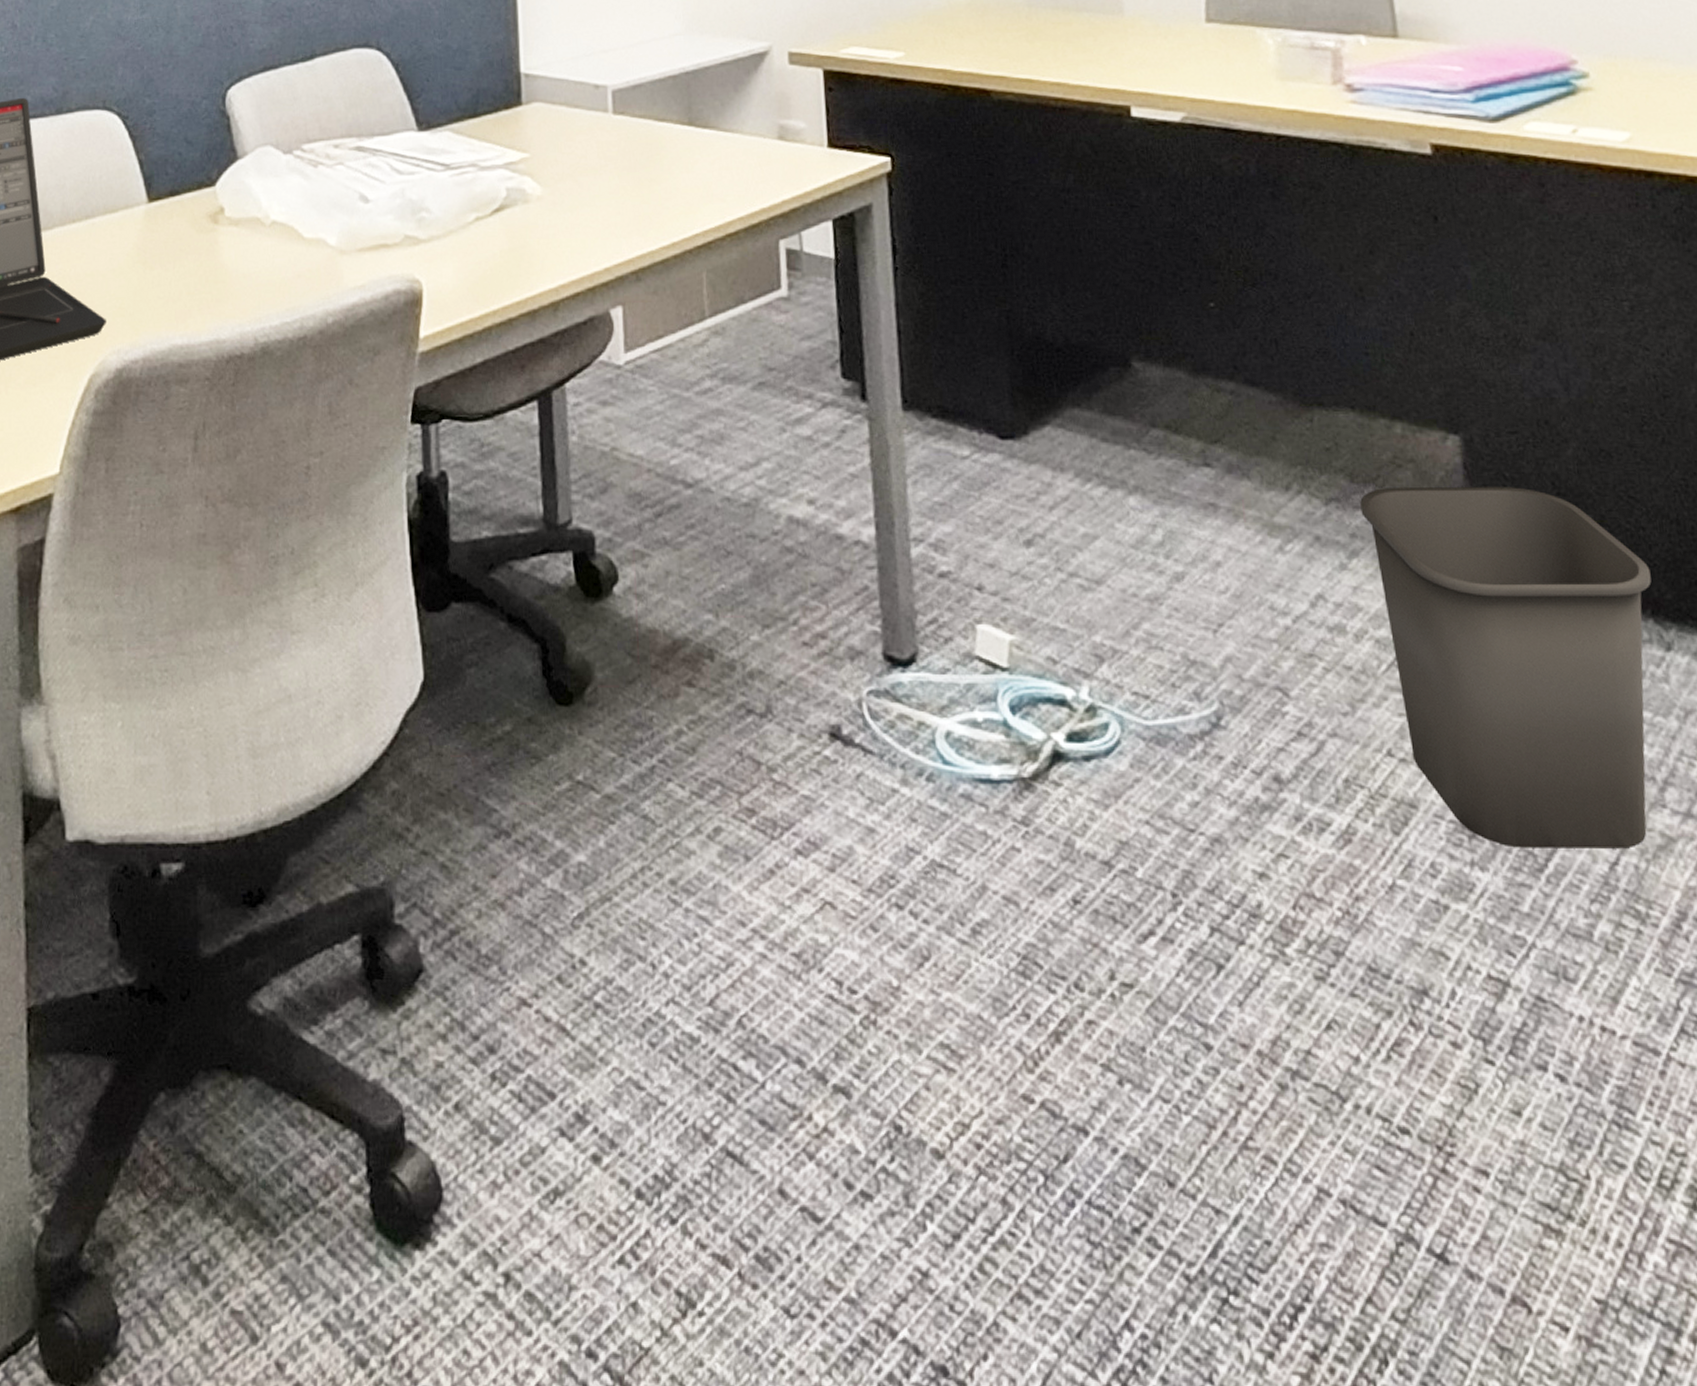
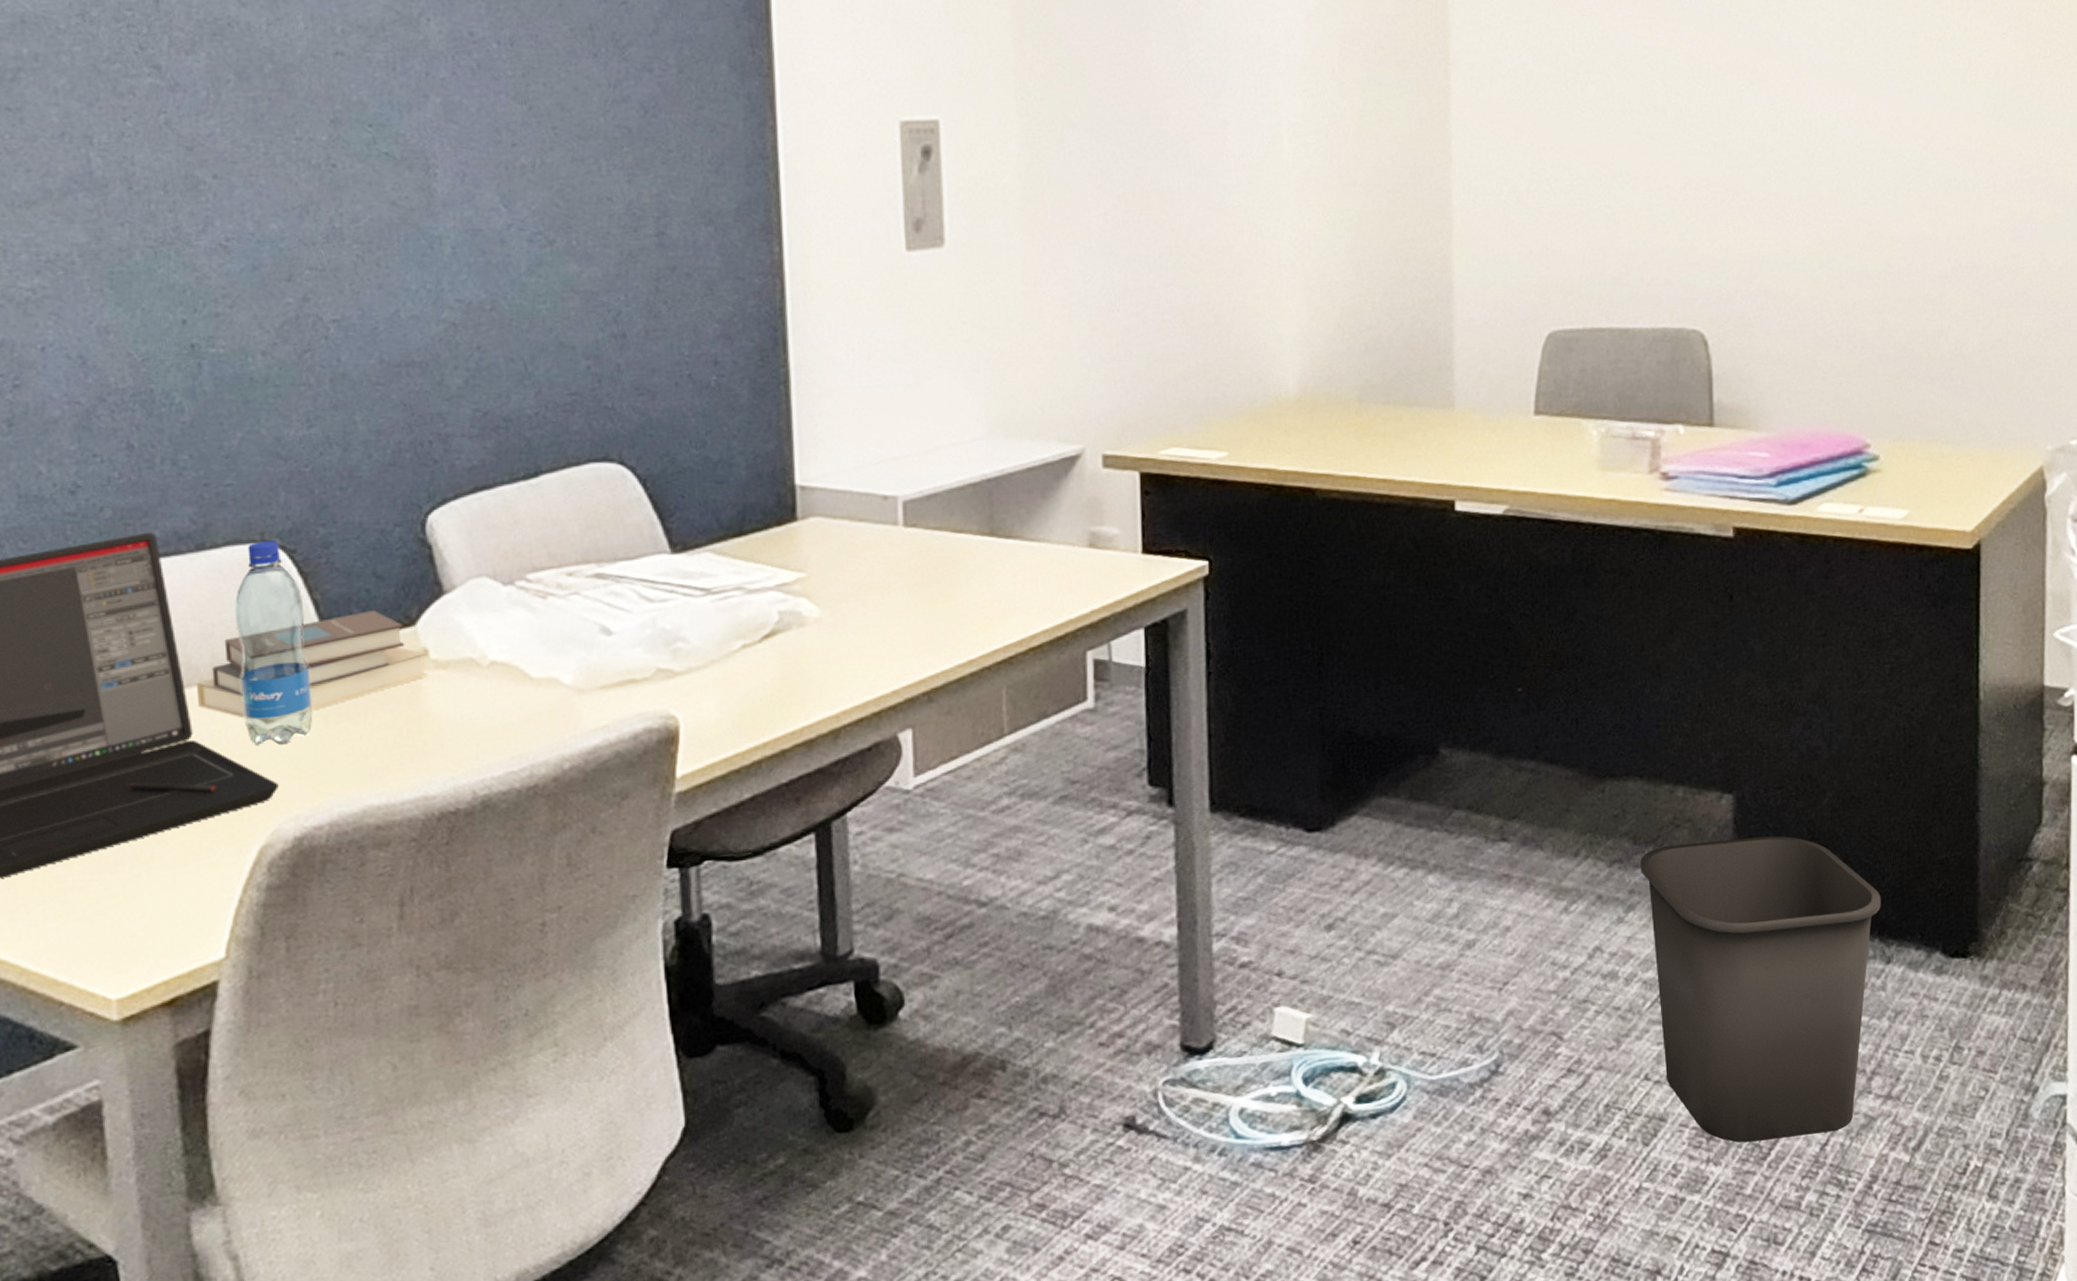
books: none [50,171,223,261] -> present [196,610,428,719]
bottle: none [81,108,135,285] -> present [234,541,313,745]

